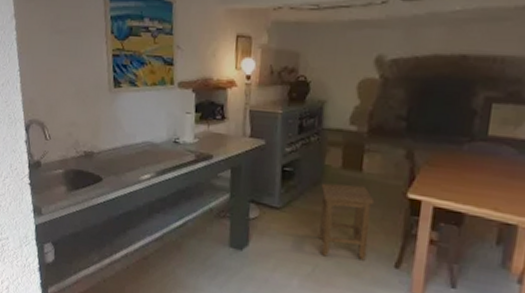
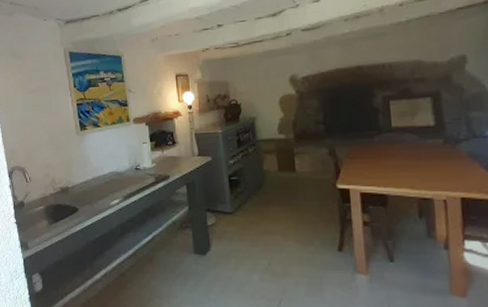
stool: present [319,183,375,261] -> none [264,183,313,250]

